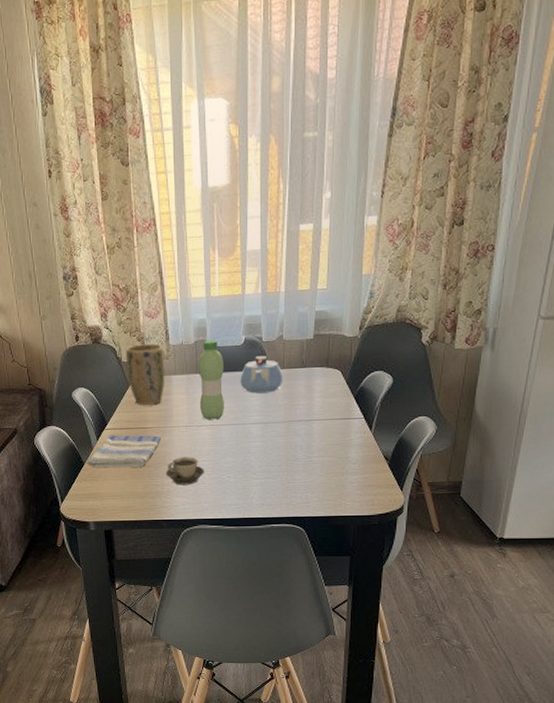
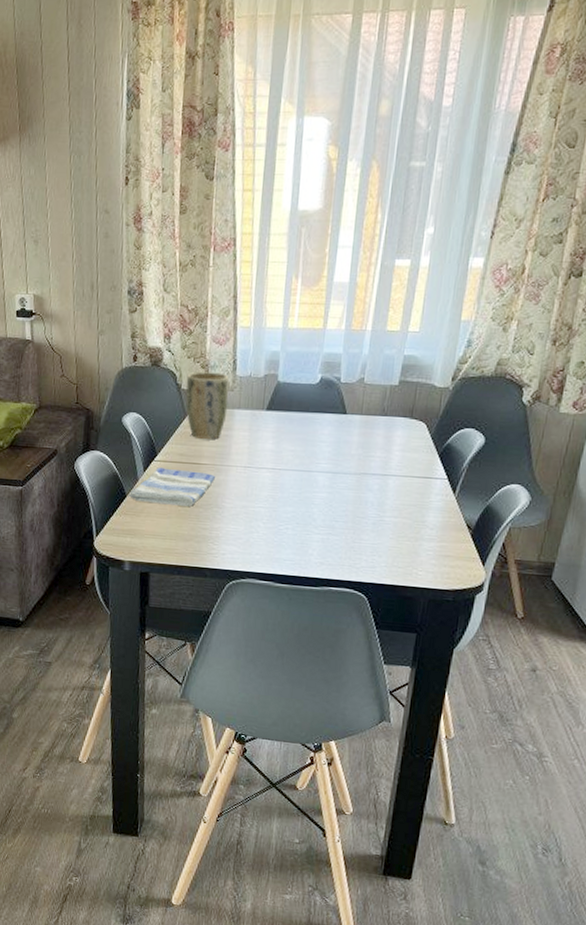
cup: present [165,457,204,485] -> none [216,500,260,533]
water bottle: present [198,340,224,420] -> none [262,375,295,463]
teapot: present [240,356,283,394] -> none [310,398,360,440]

